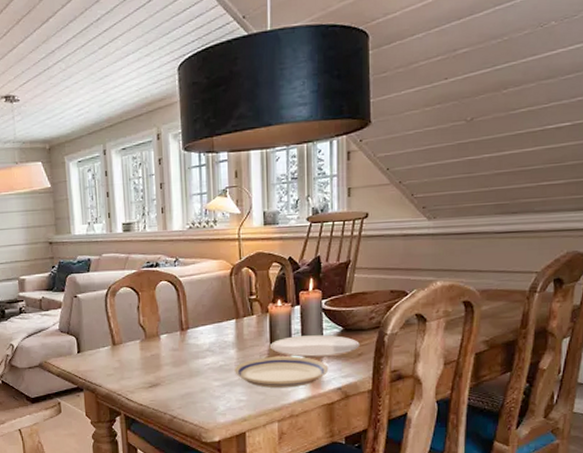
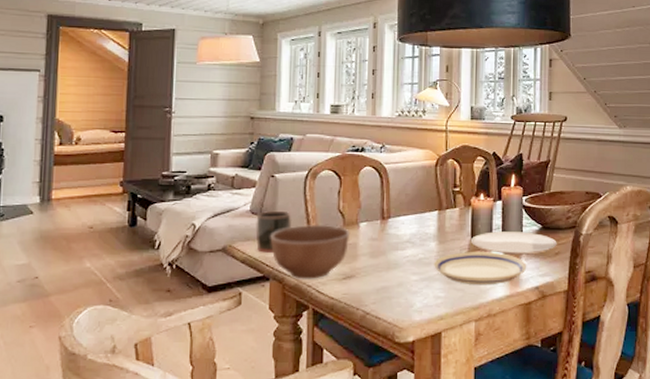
mug: none [65,327,98,367] -> present [255,210,292,253]
bowl: none [80,338,153,389] -> present [270,224,351,279]

